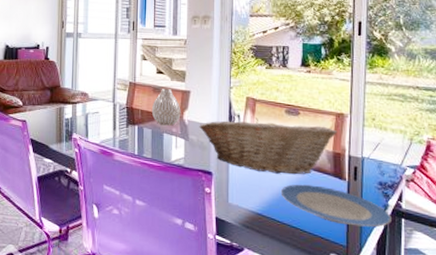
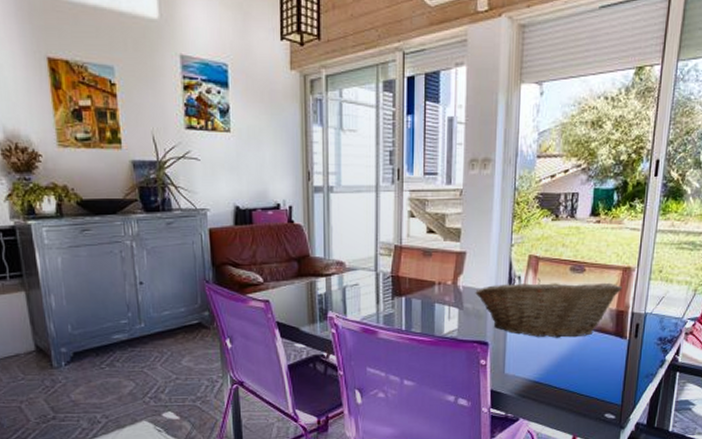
vase: present [151,89,181,126] -> none [421,251,455,294]
plate: present [280,184,392,227] -> none [559,346,667,384]

